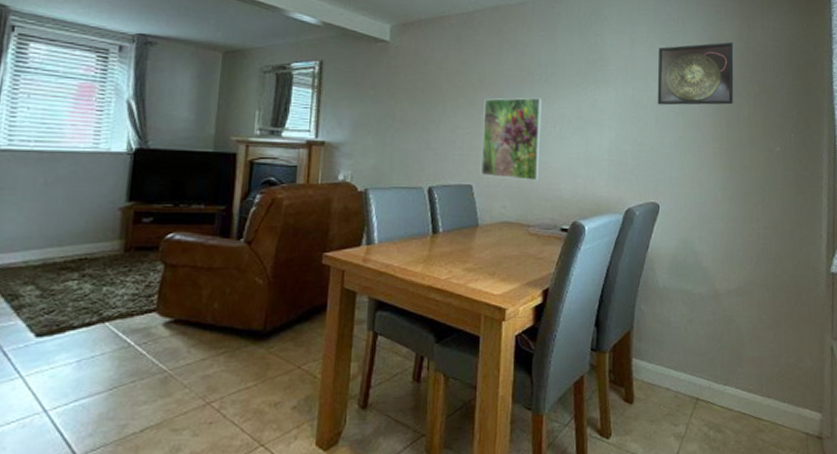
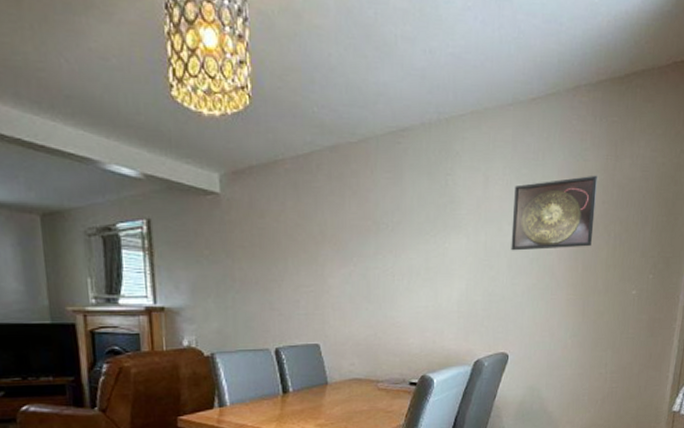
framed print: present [480,97,542,182] -> none [327,249,388,338]

